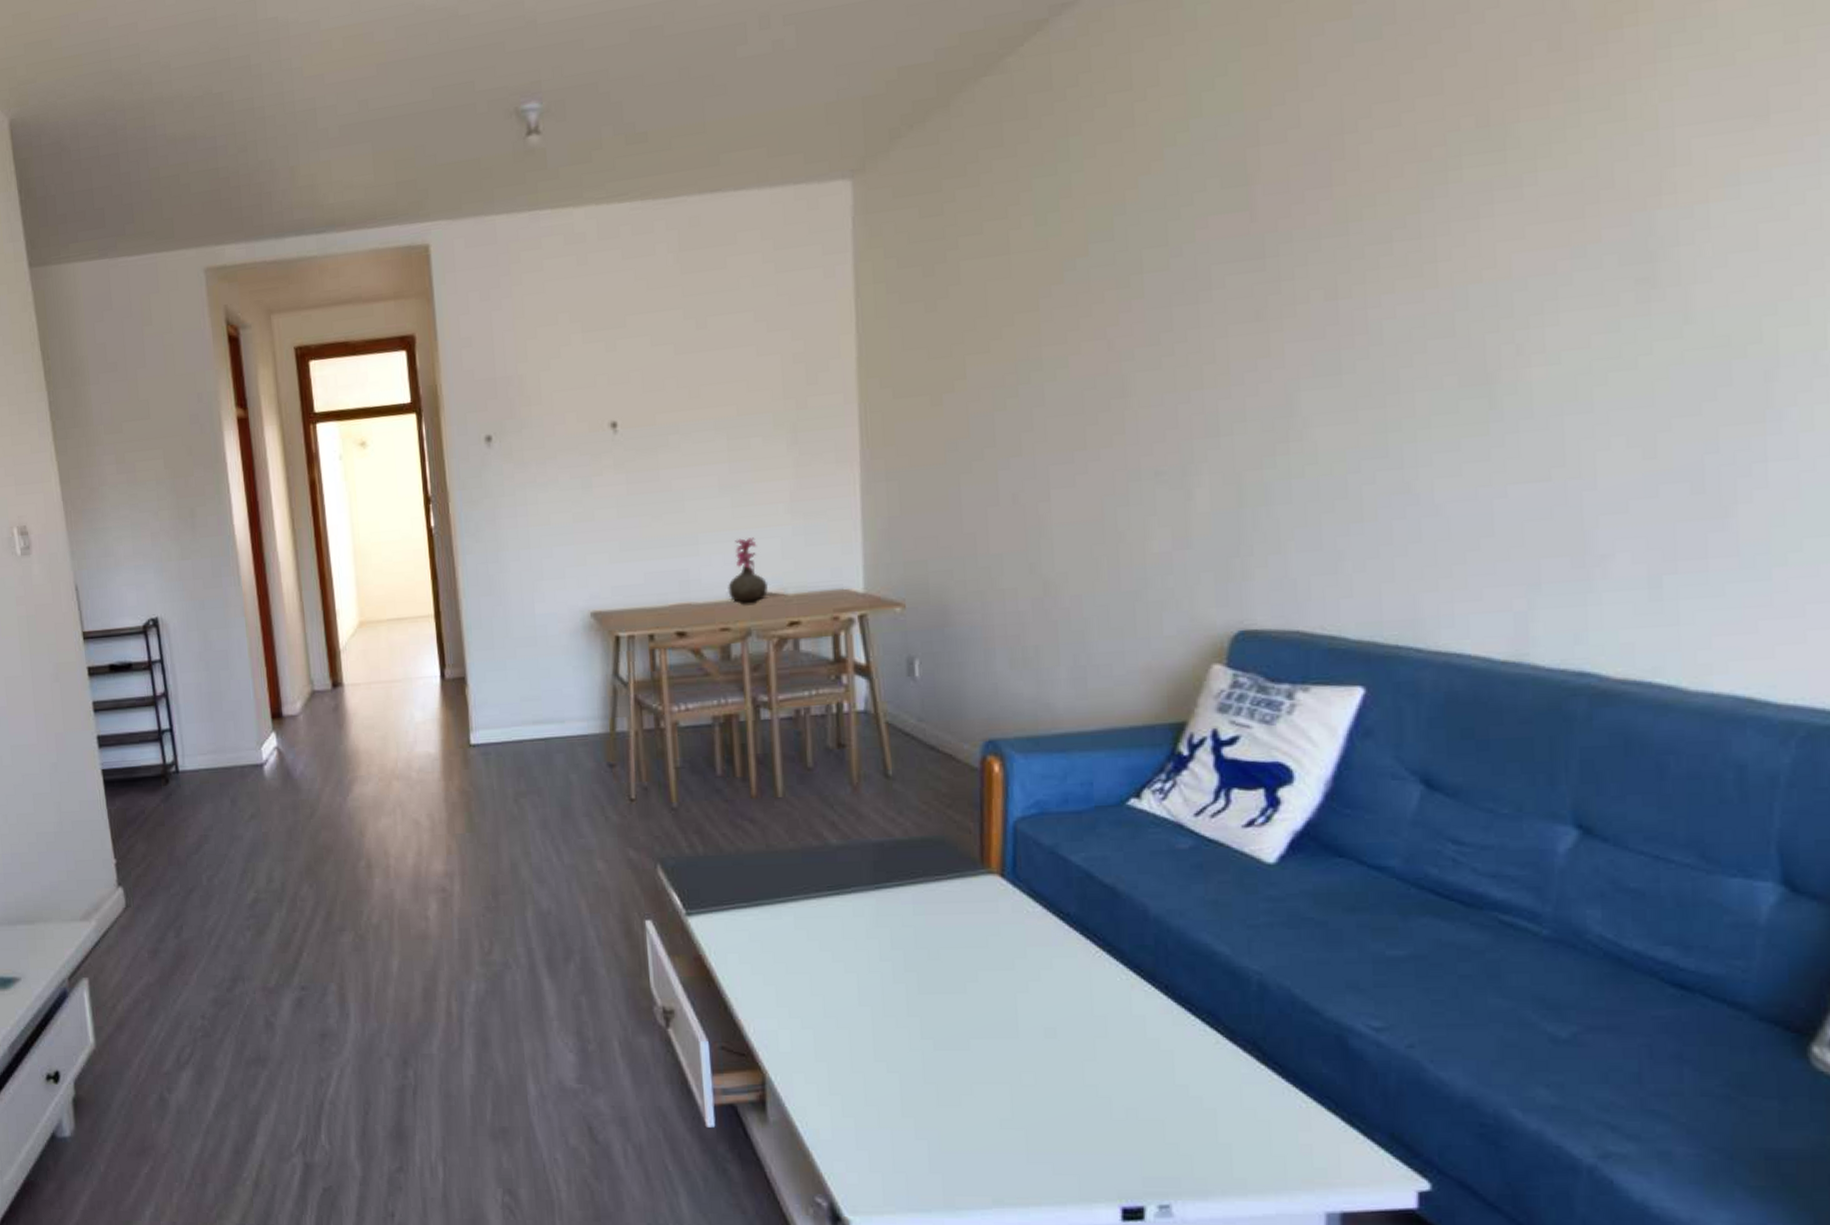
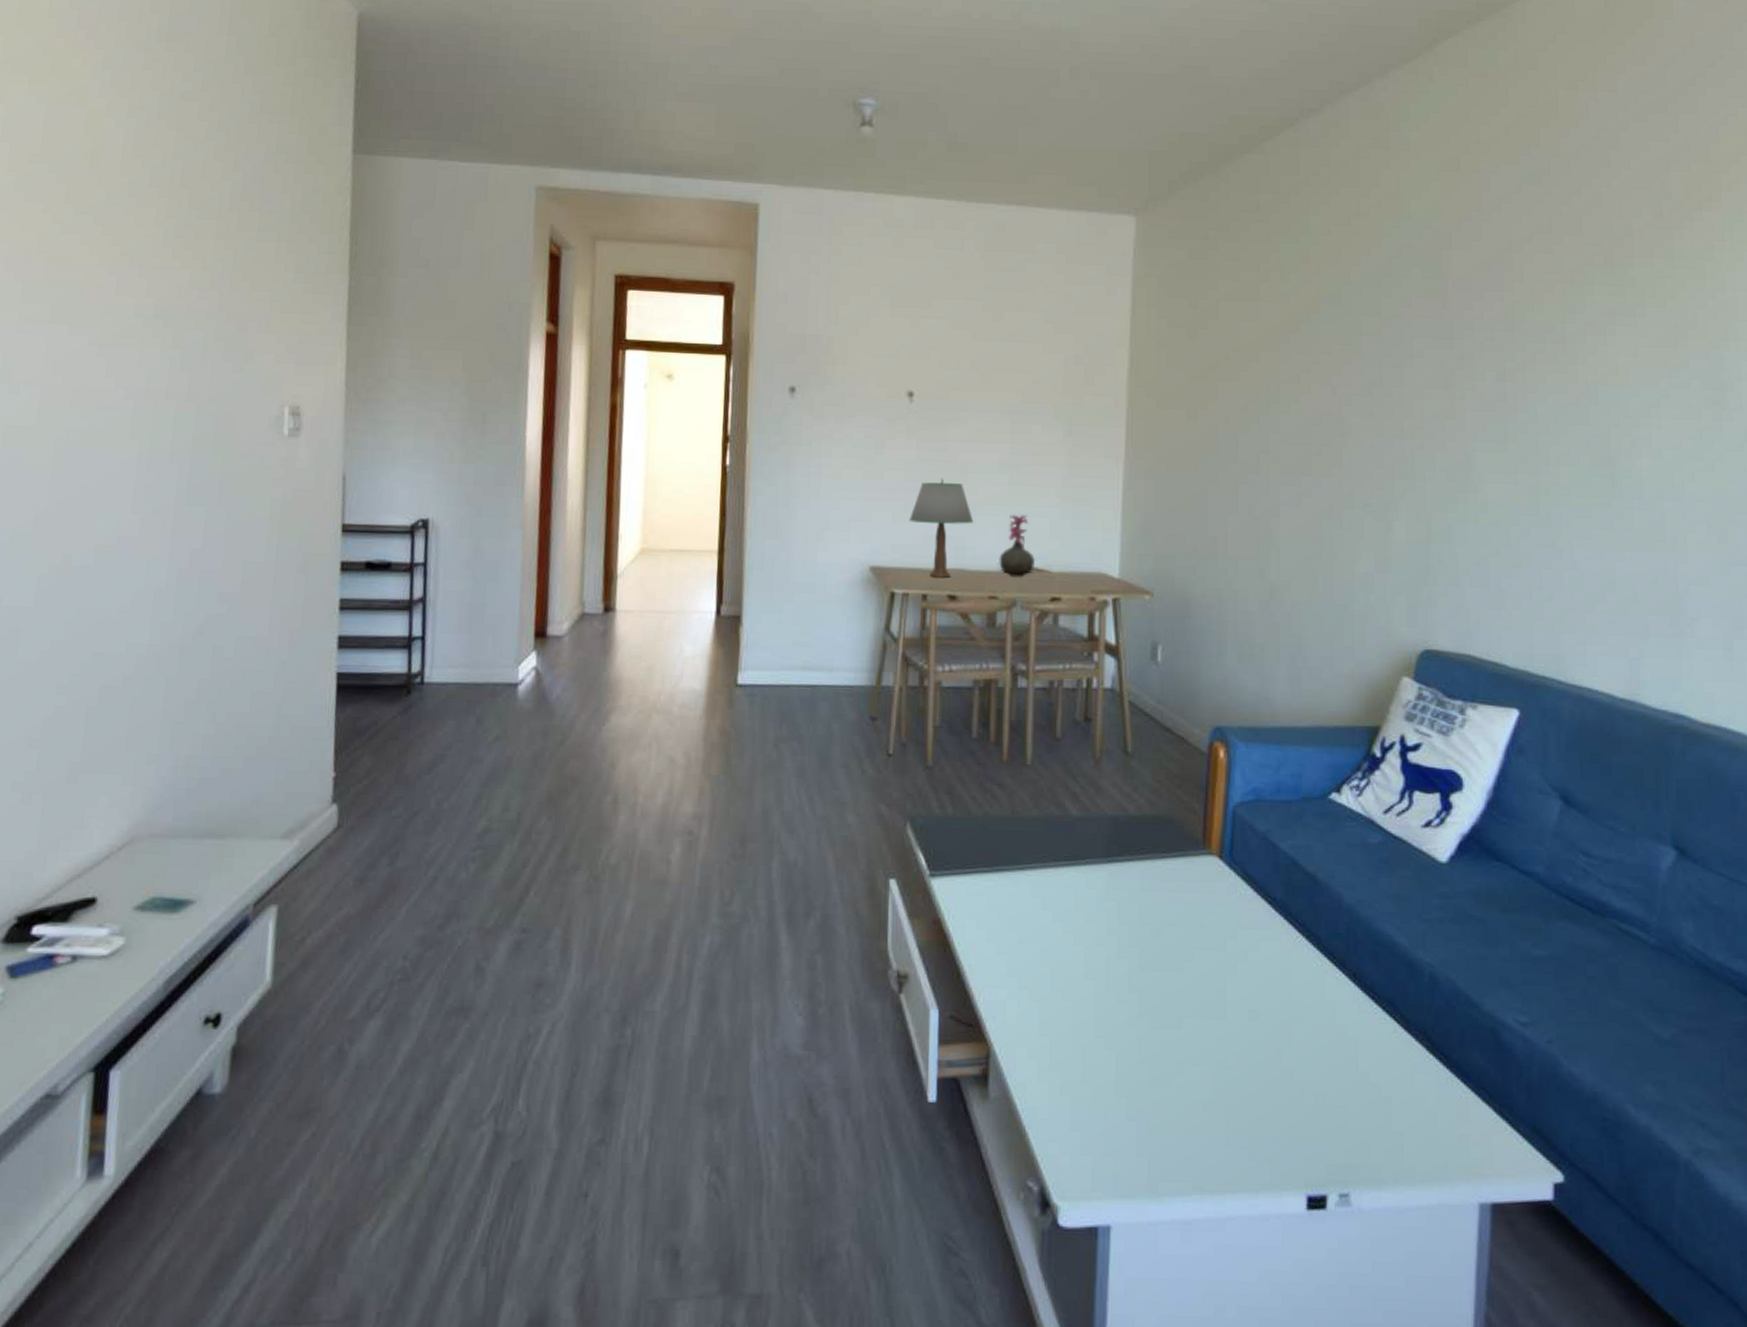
table lamp: none [626,510,697,617] -> present [908,478,974,579]

